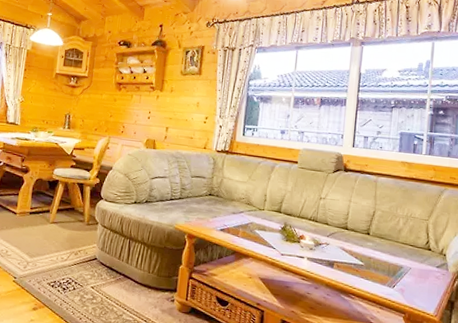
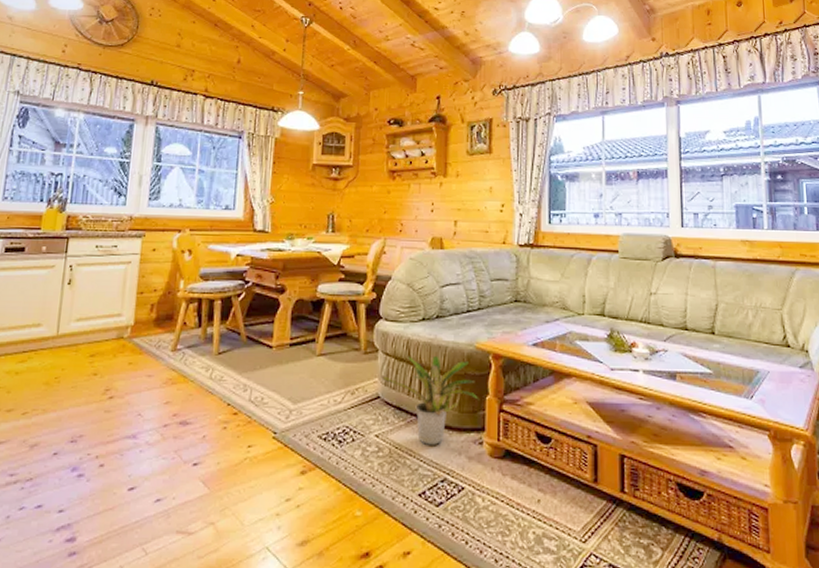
potted plant: none [98,229,174,299] -> present [381,356,479,446]

